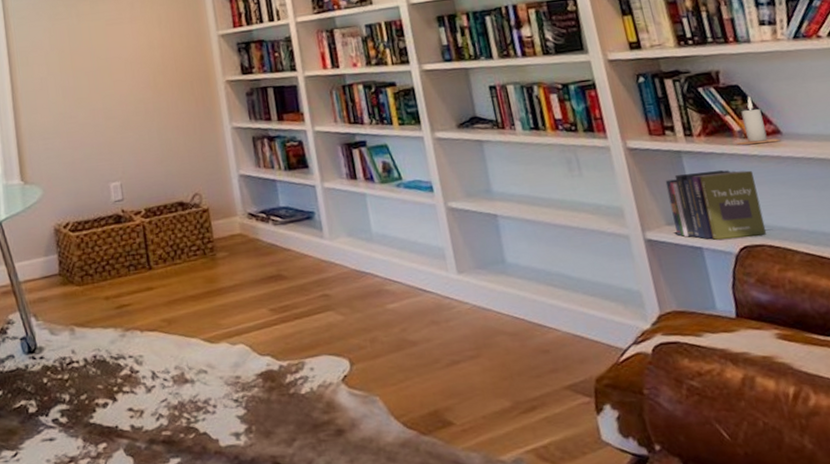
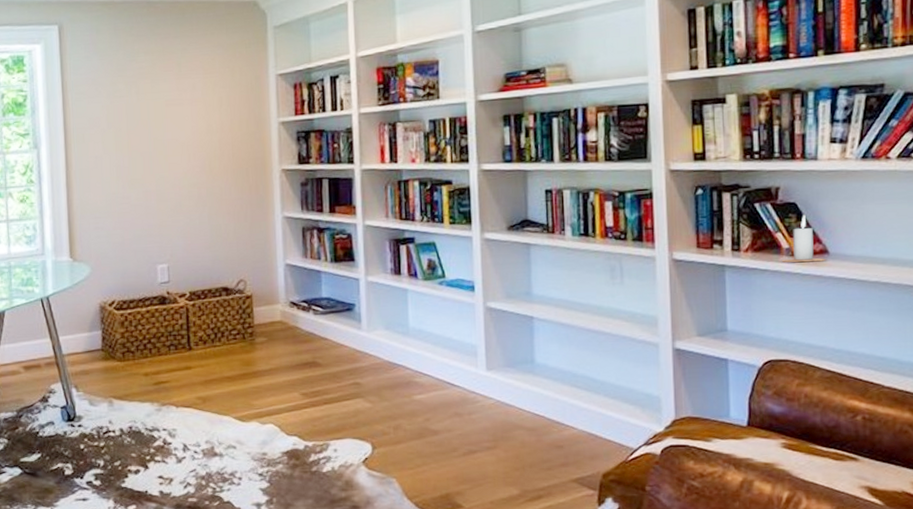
books: present [665,170,767,240] -> none [704,286,794,353]

